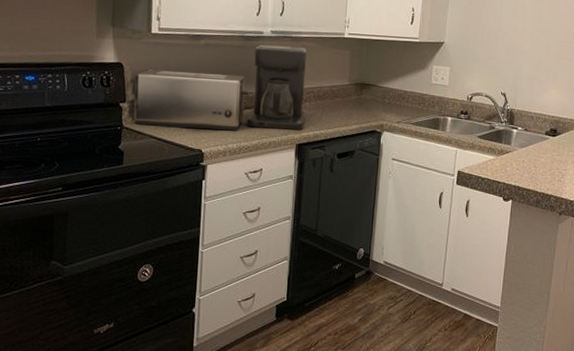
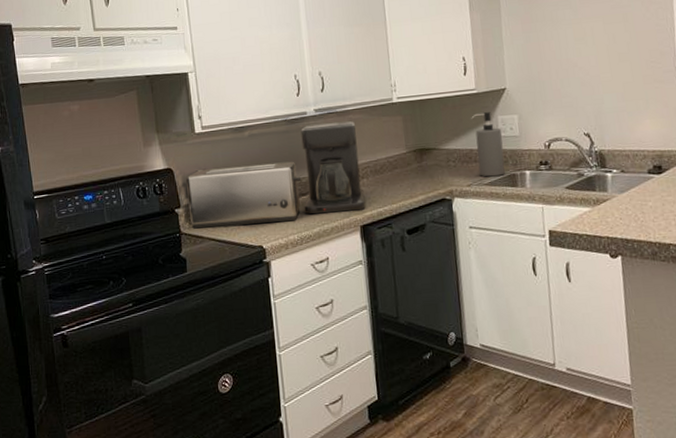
soap dispenser: none [409,60,435,118] -> present [470,112,505,177]

